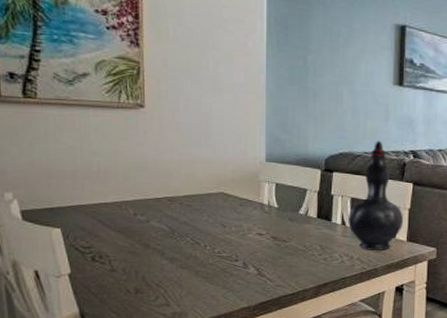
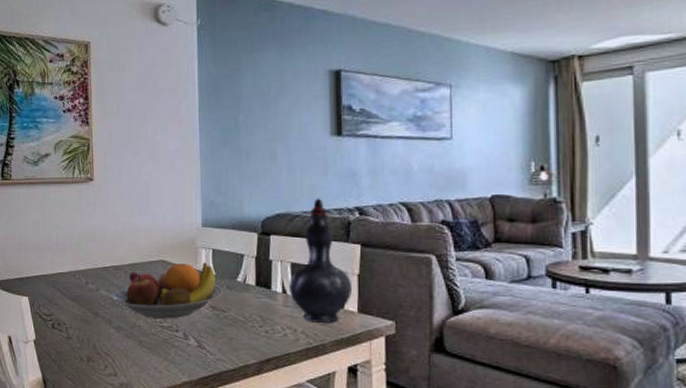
fruit bowl: none [164,196,284,249] -> present [111,262,223,319]

